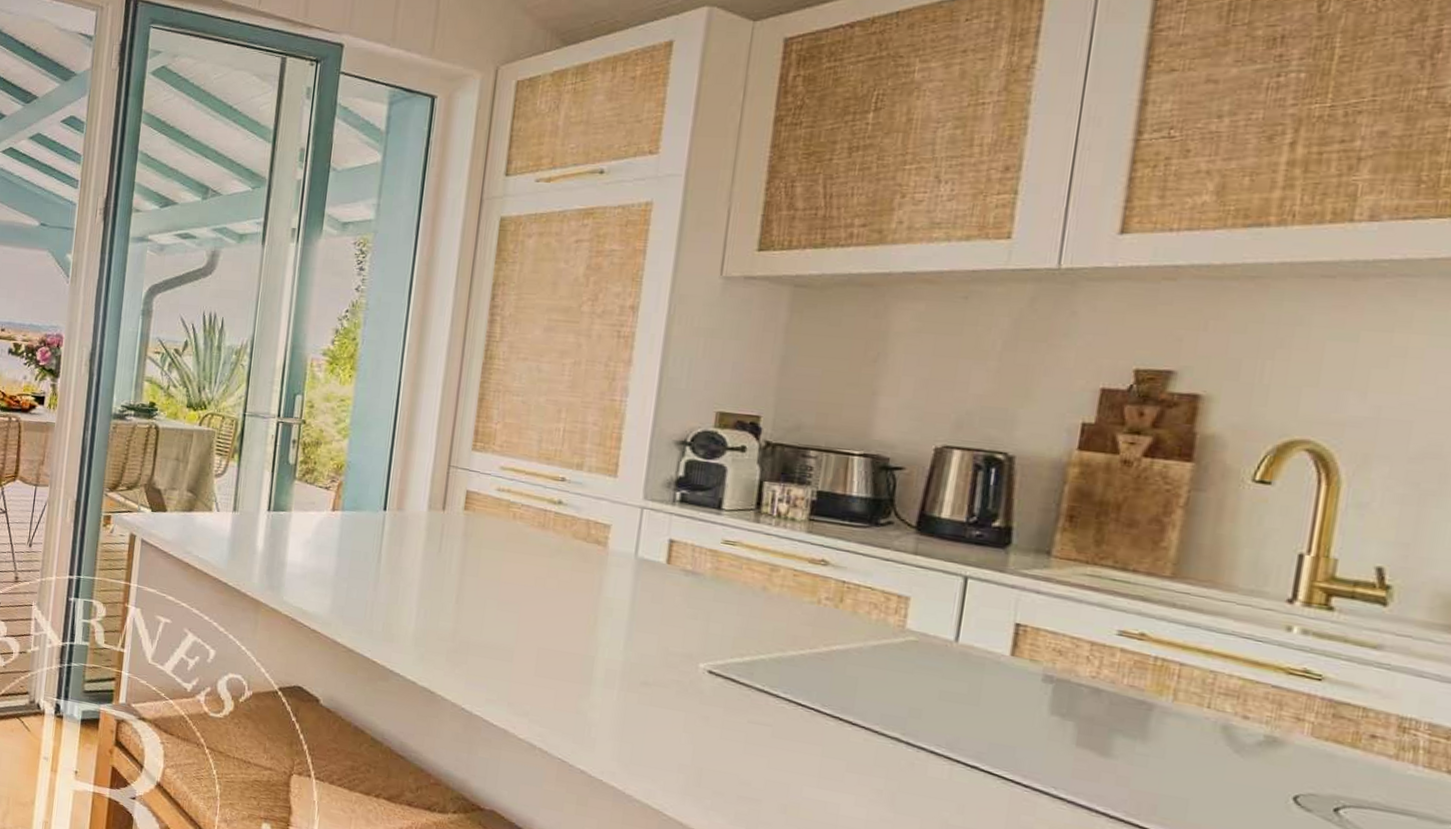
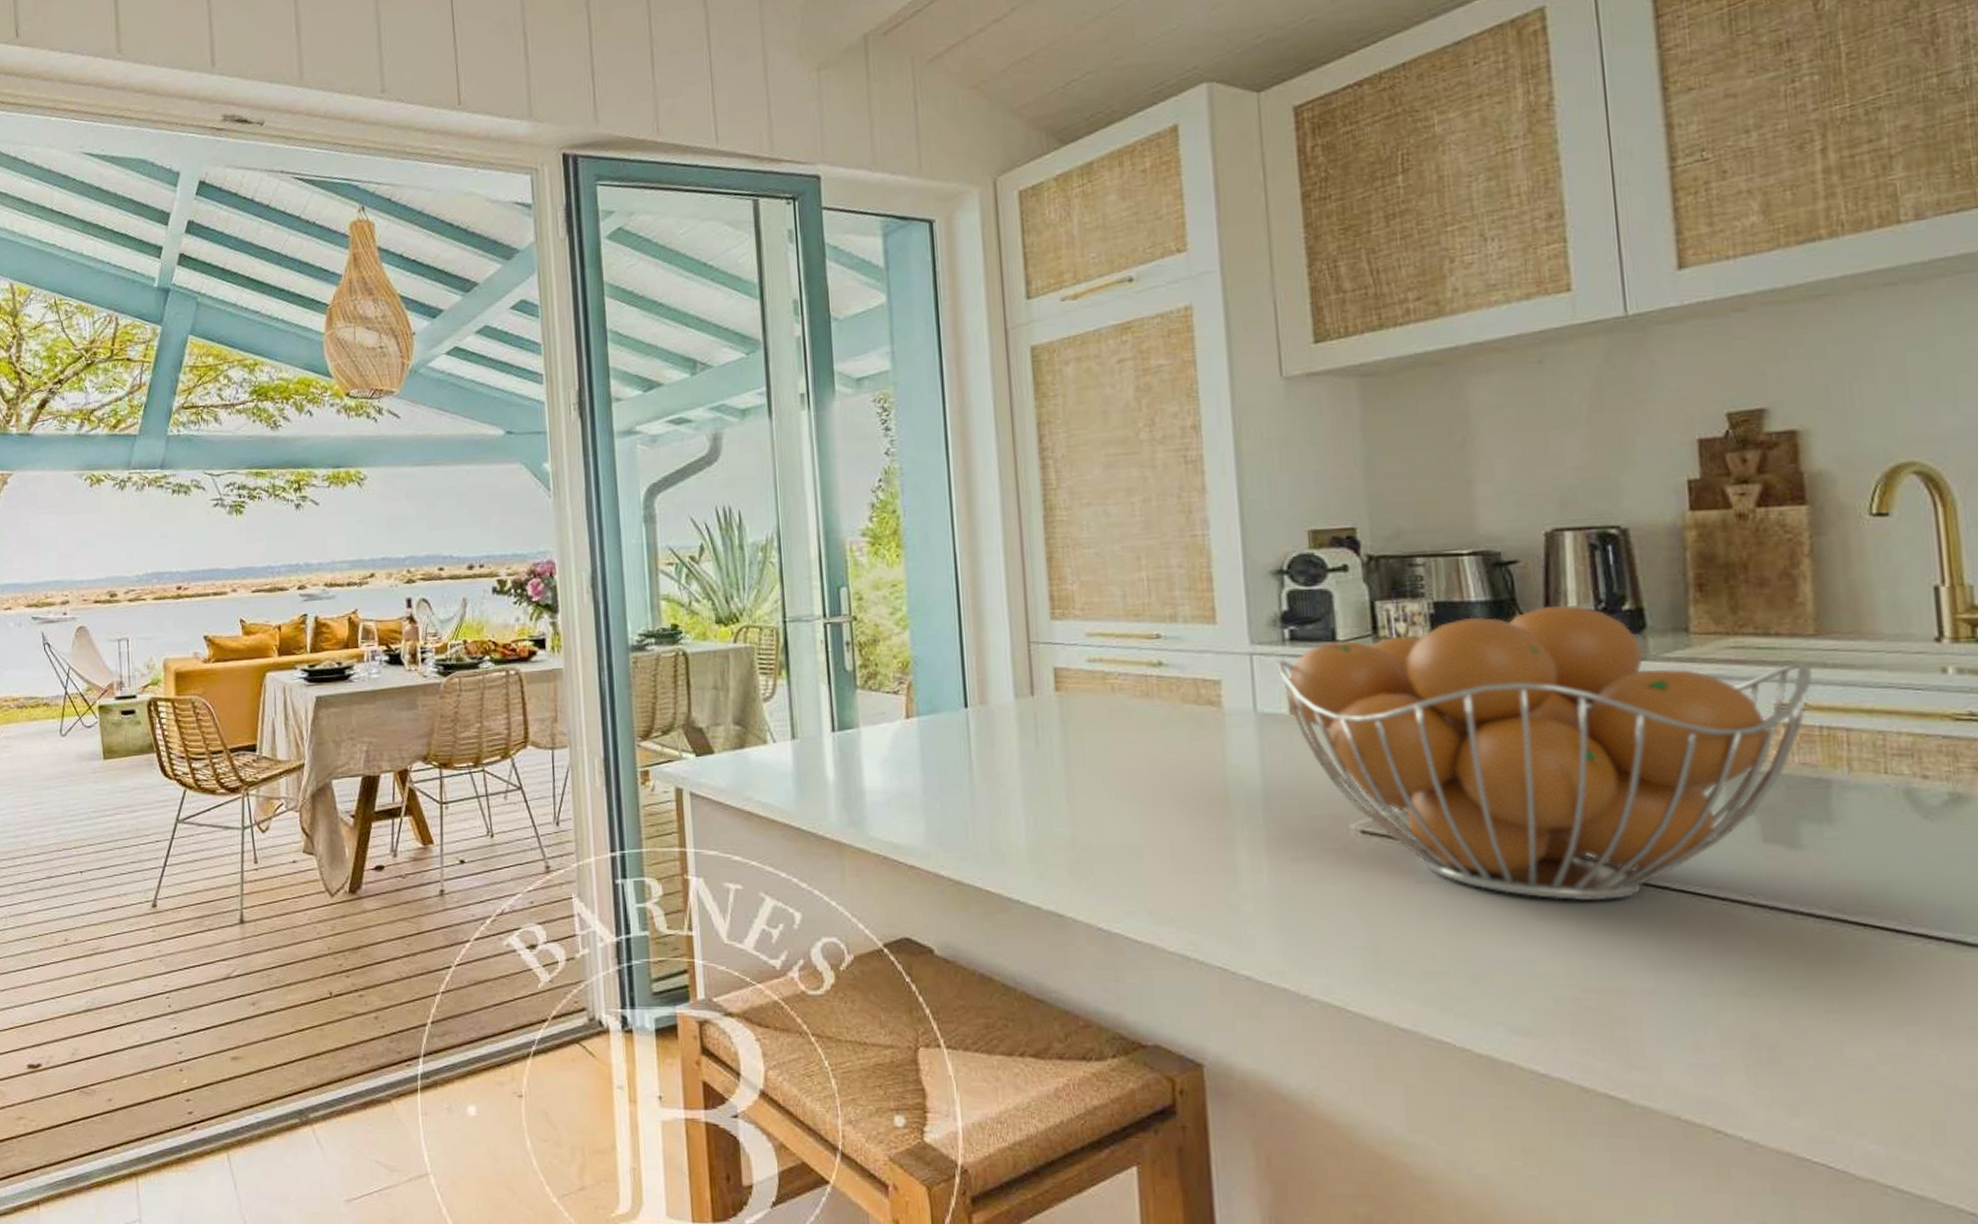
fruit basket: none [663,509,1160,770] -> present [1276,605,1814,901]

